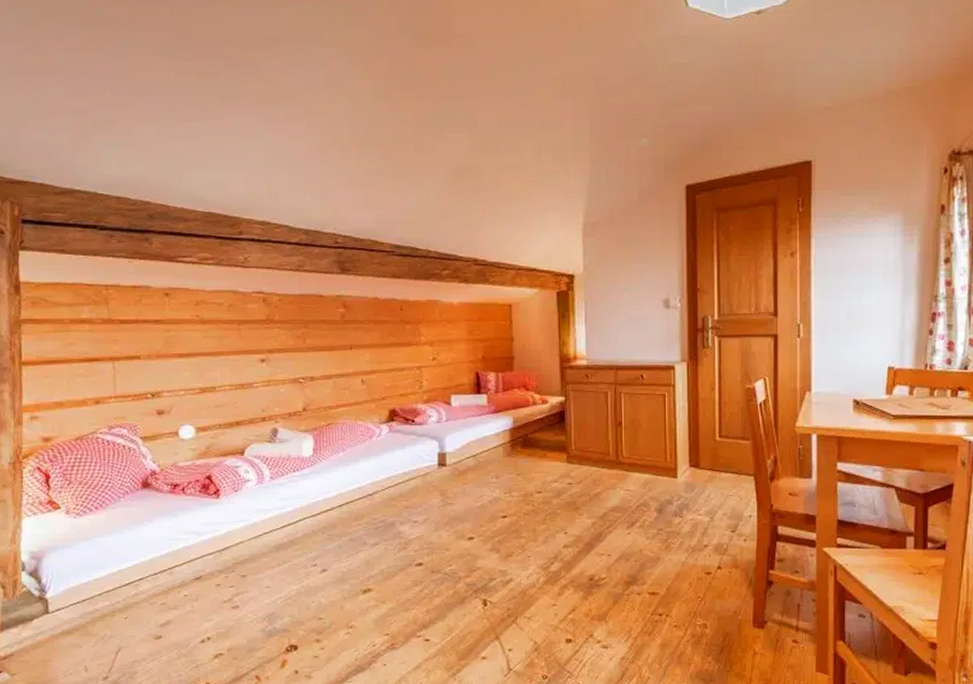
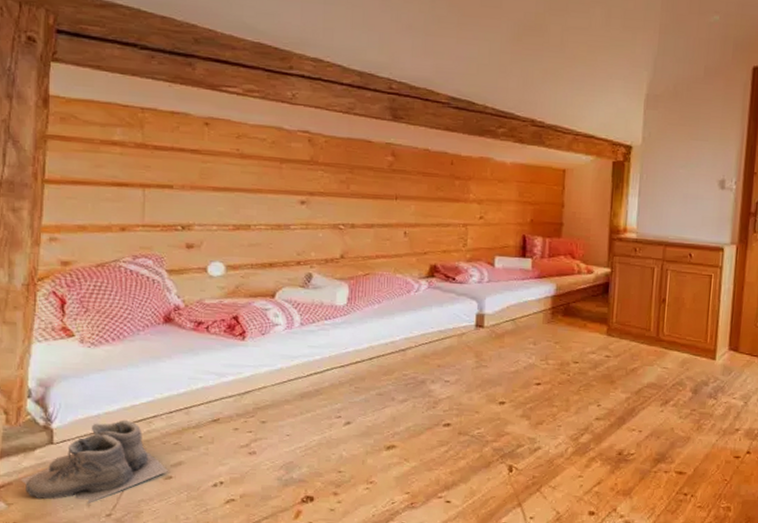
boots: none [21,584,158,669] -> present [20,419,168,505]

